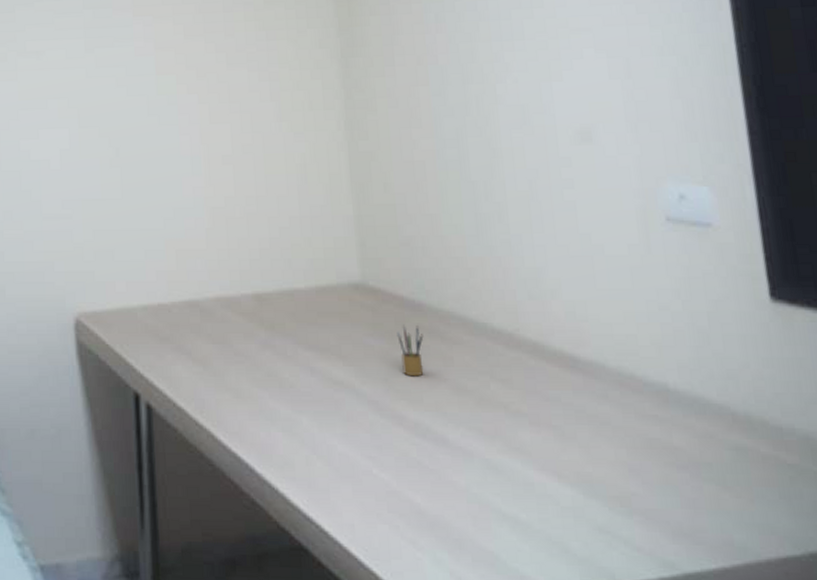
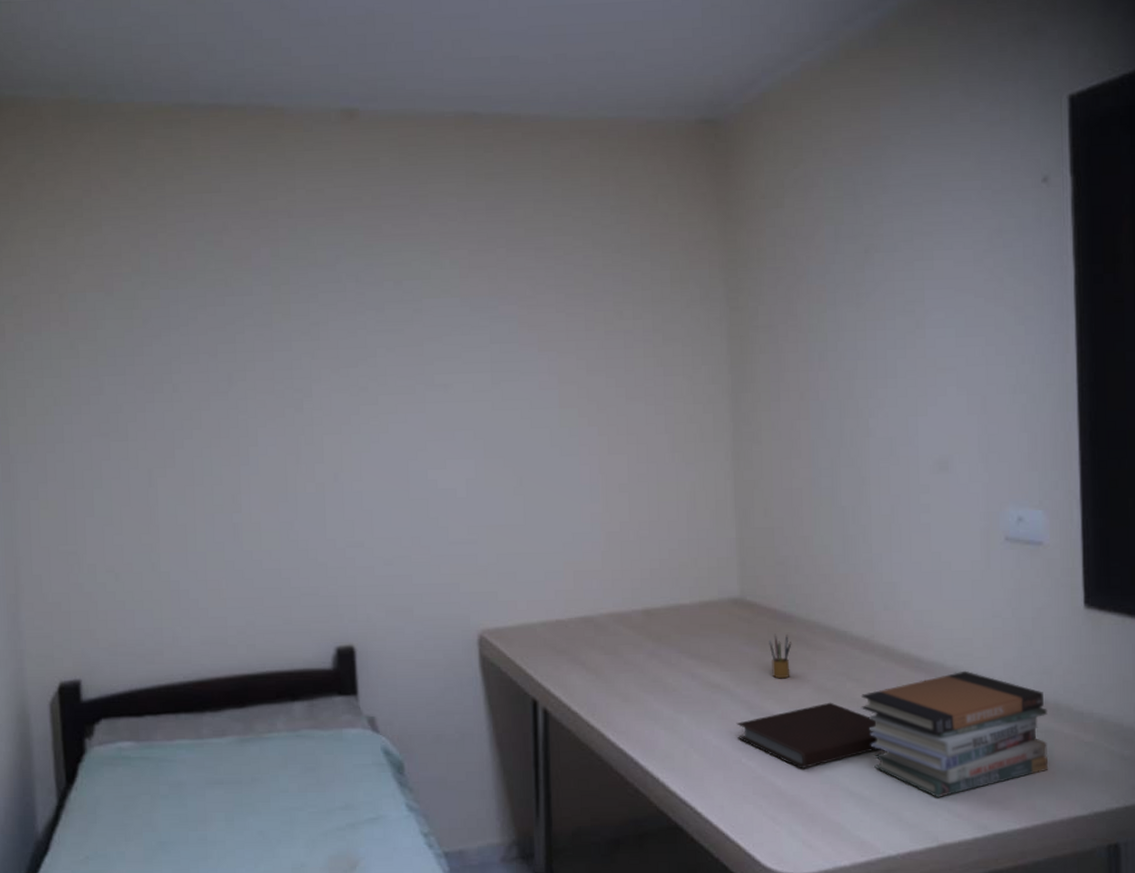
notebook: none [364,405,534,483] -> present [736,702,879,768]
book stack: none [509,372,744,527] -> present [861,670,1048,798]

